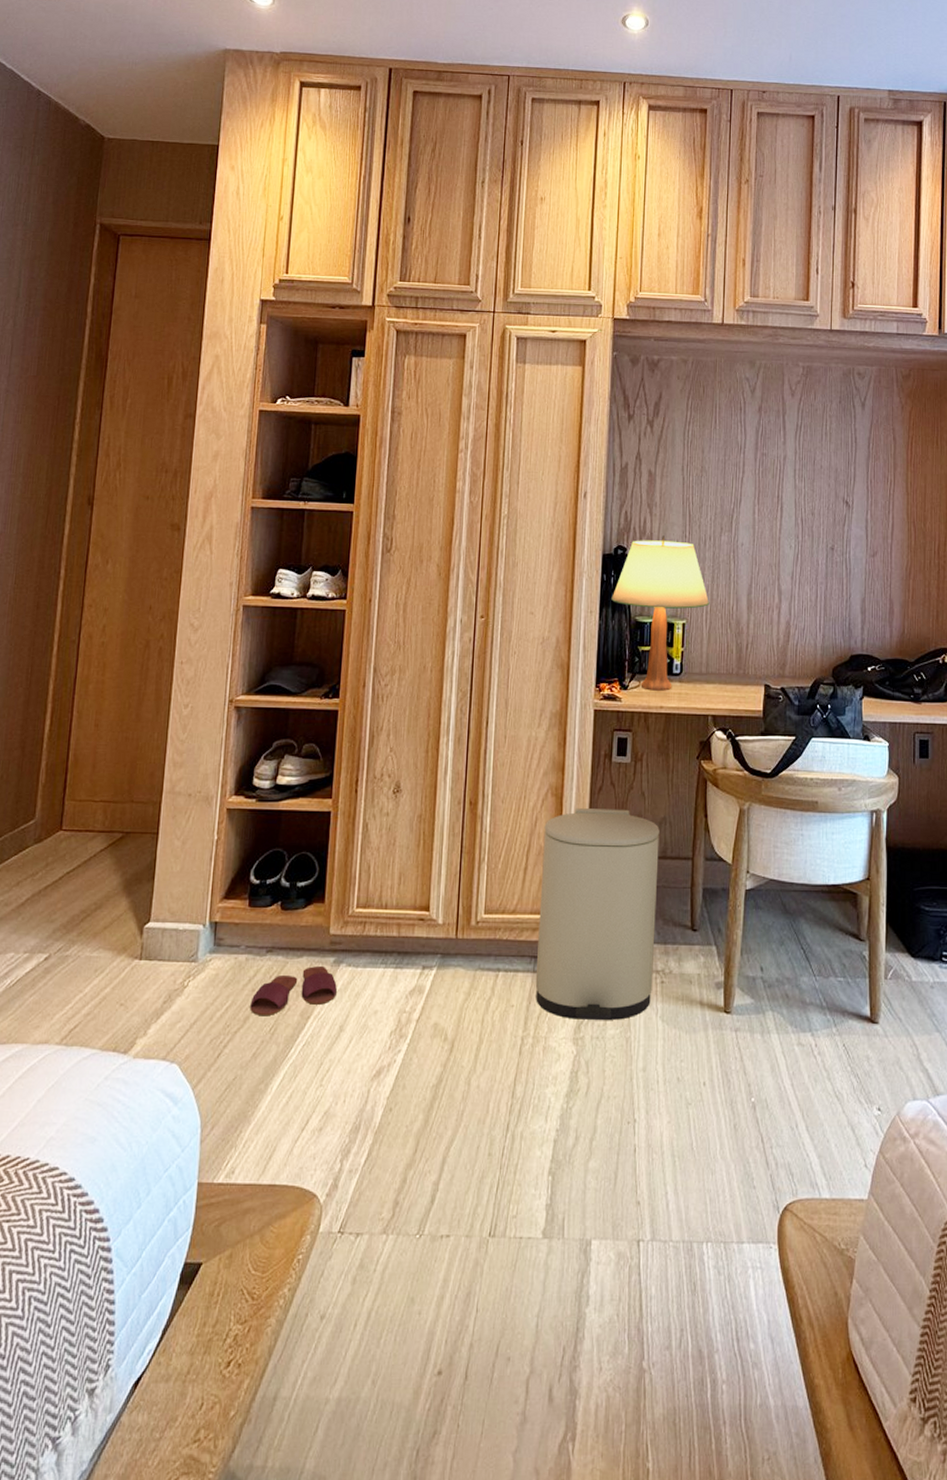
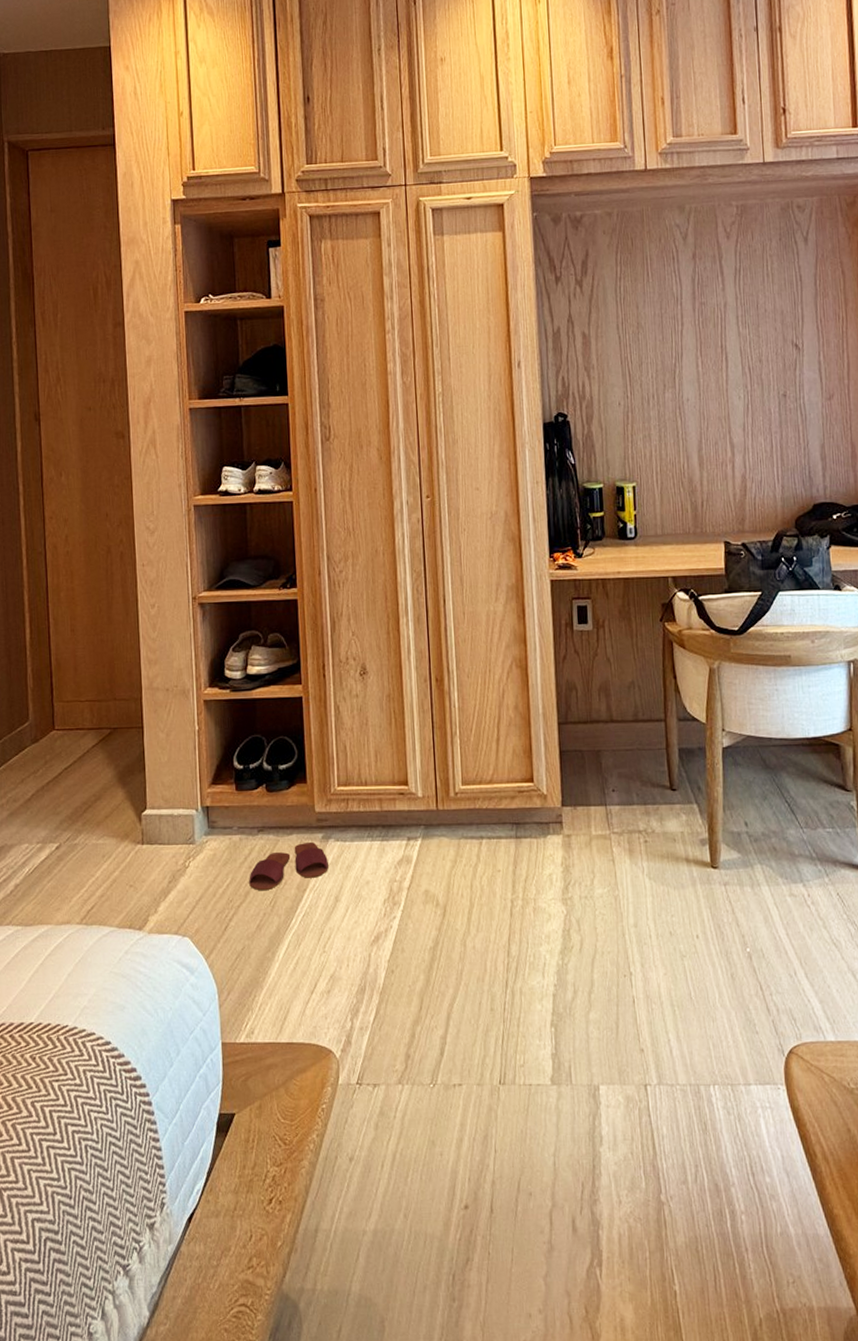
pedal bin: present [535,807,660,1020] -> none [512,676,637,881]
table lamp: present [611,536,710,691] -> none [556,398,659,557]

